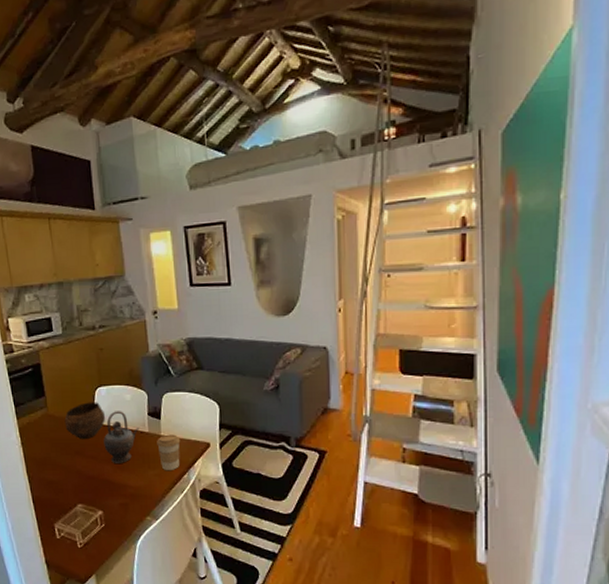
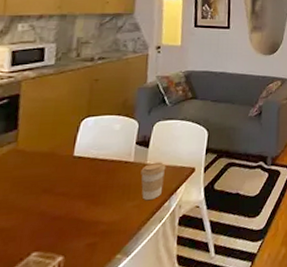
bowl: present [64,402,106,439] -> none [36,133,89,175]
teapot: present [103,411,139,463] -> none [80,141,124,199]

